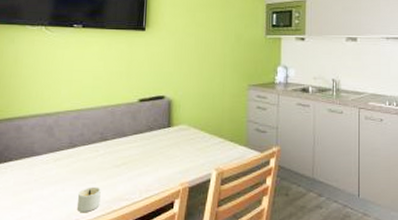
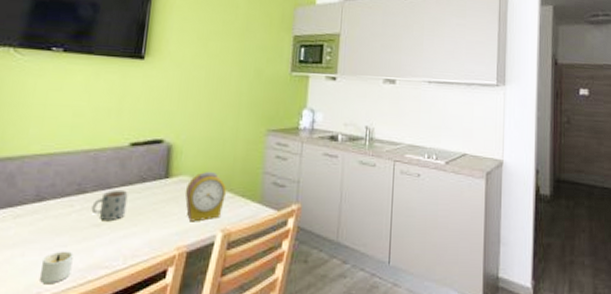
mug: none [112,137,140,162] -> present [91,189,128,220]
alarm clock: none [184,121,218,163] -> present [185,172,227,222]

